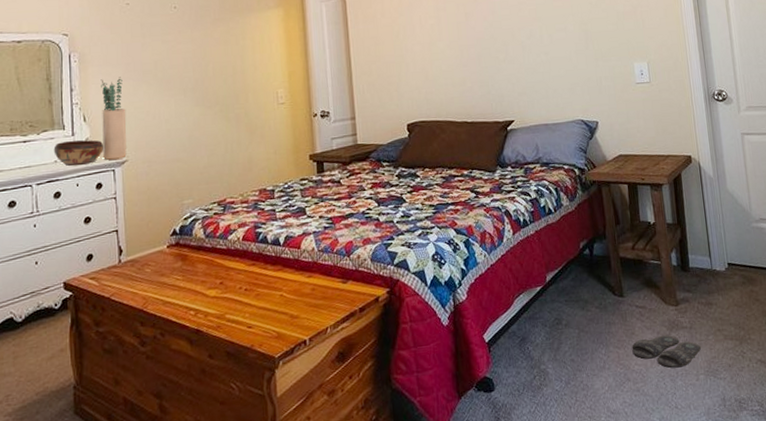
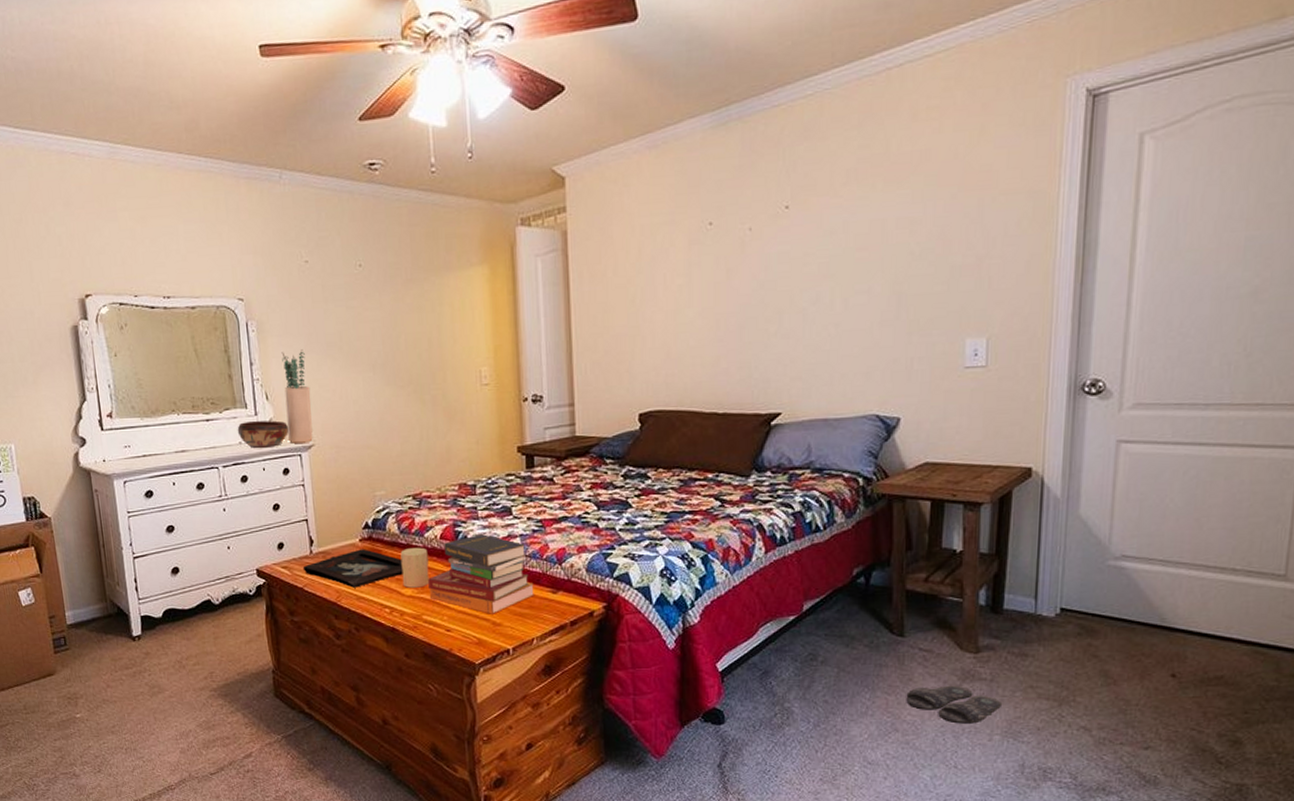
decorative tray: none [110,254,208,293] -> present [302,549,403,588]
candle: none [206,249,233,289] -> present [400,547,430,588]
books: none [231,233,327,308] -> present [428,534,534,614]

